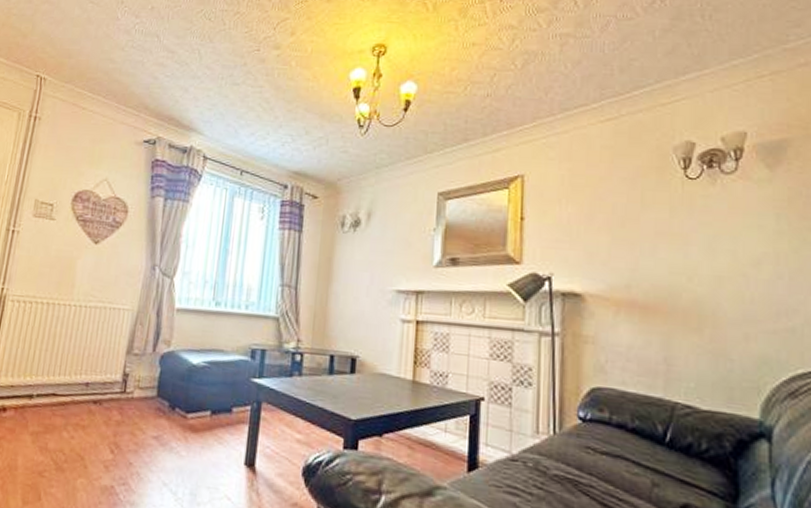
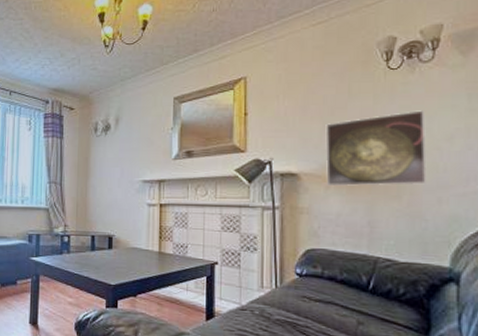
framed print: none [614,228,733,317] -> present [325,110,428,187]

